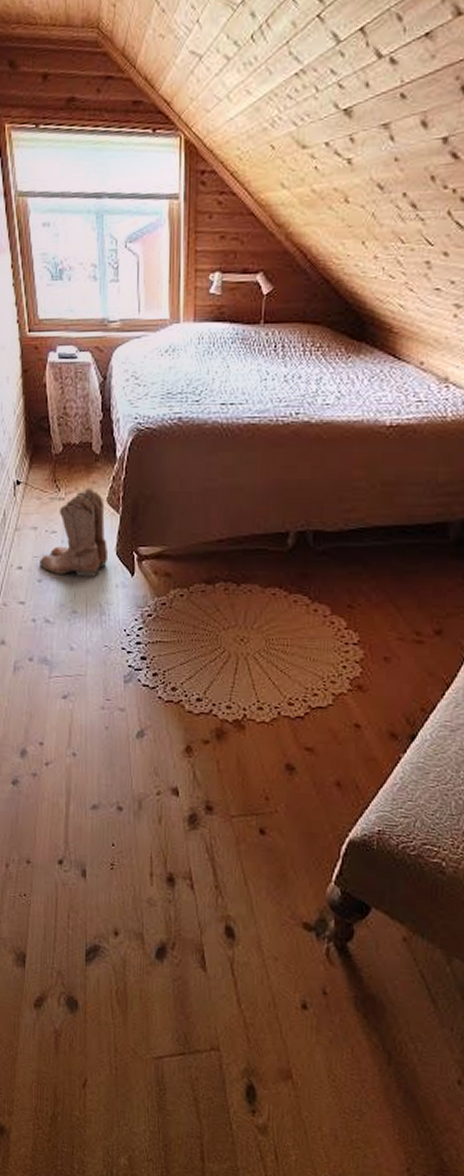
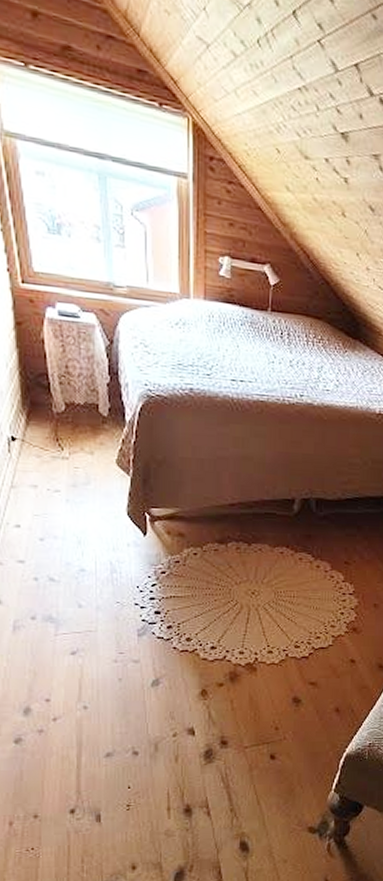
boots: present [39,487,107,578] -> none [41,448,118,537]

